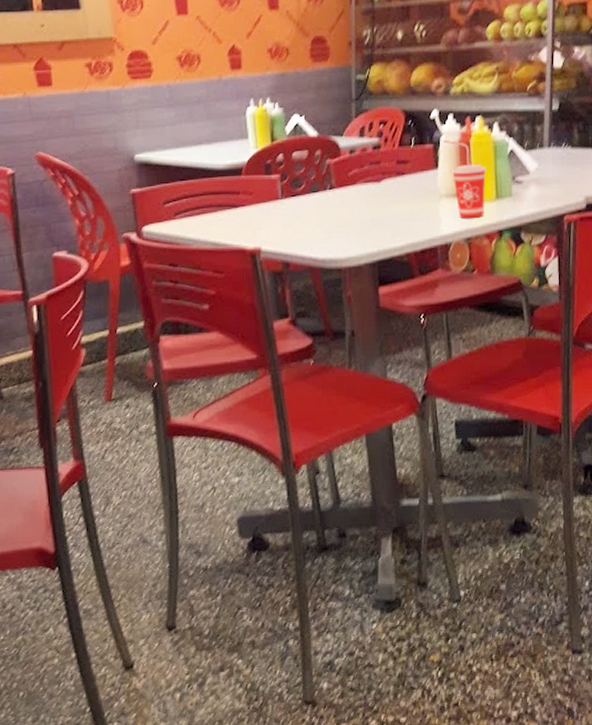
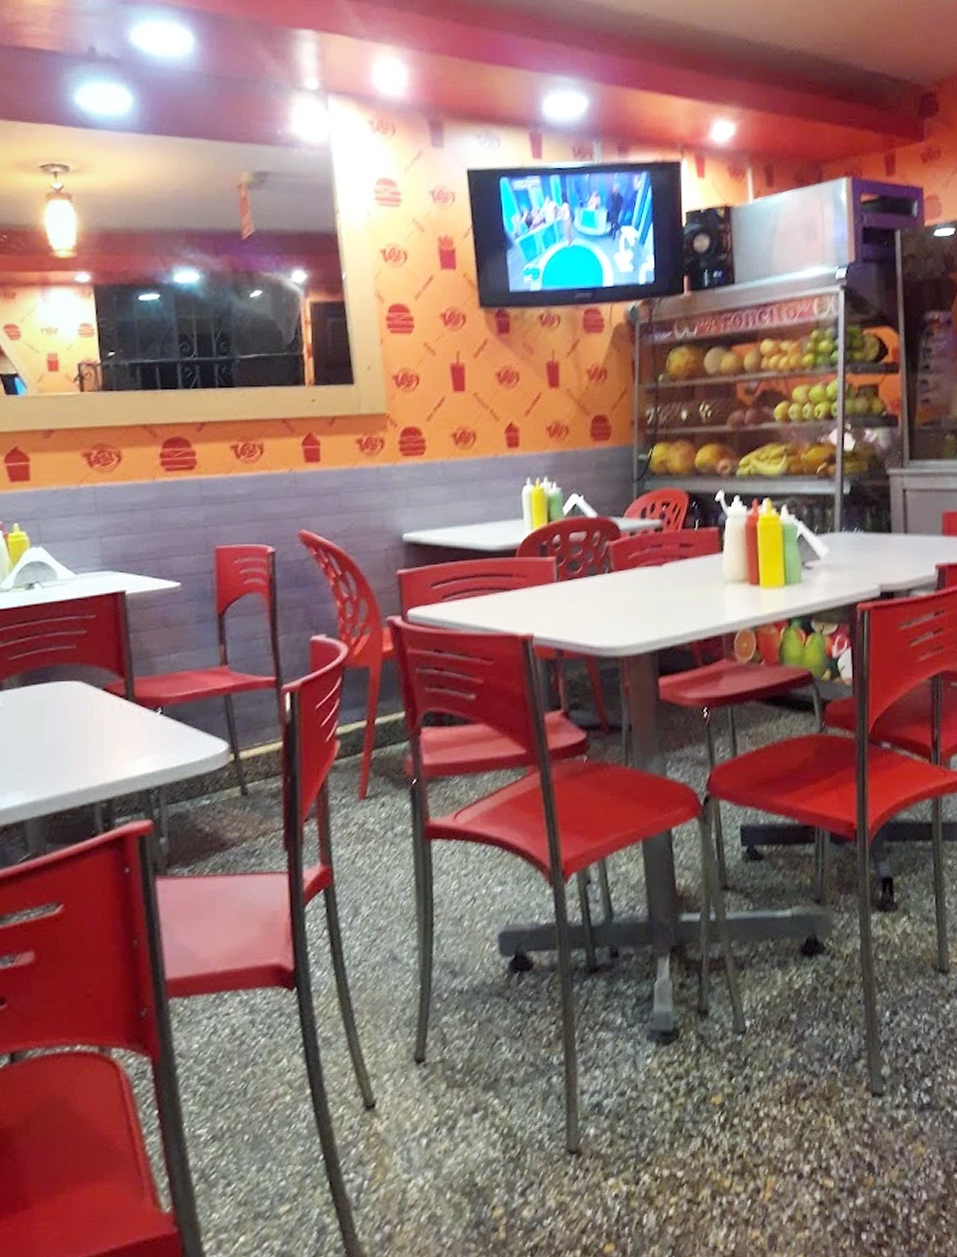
beverage cup: present [443,139,487,218] -> none [729,522,775,605]

